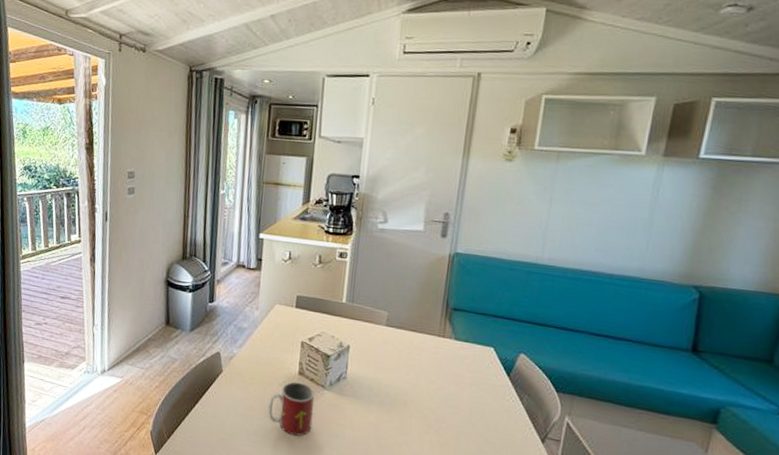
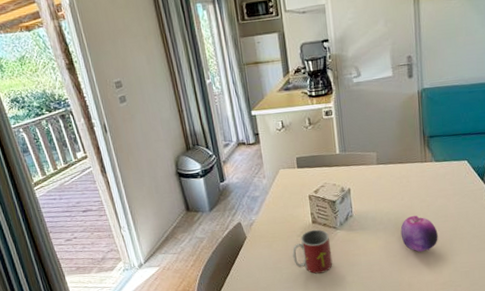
fruit: none [397,396,443,445] -> present [400,216,438,253]

